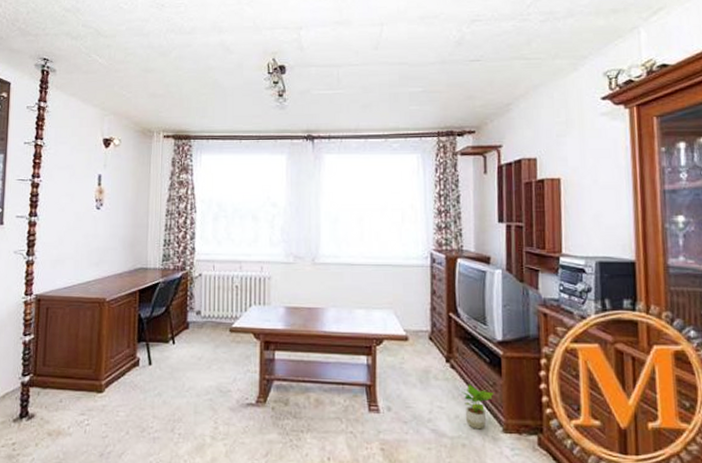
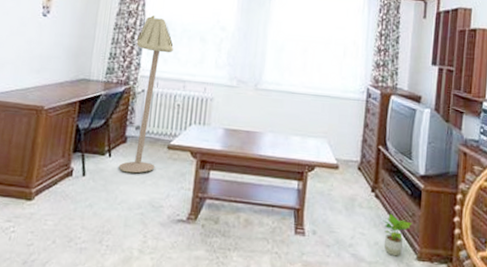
floor lamp: none [184,198,226,359] -> present [119,15,174,174]

